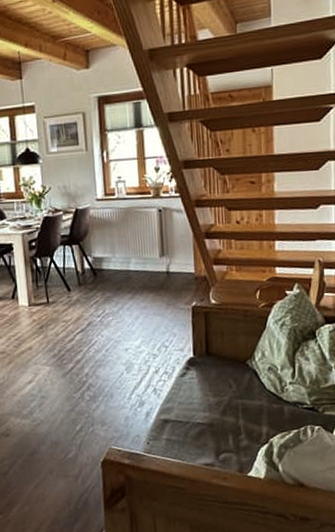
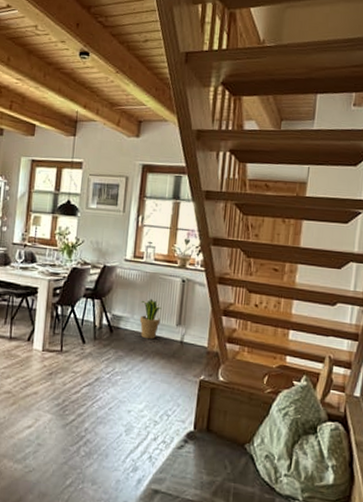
potted plant: none [120,234,143,276] -> present [139,298,162,340]

